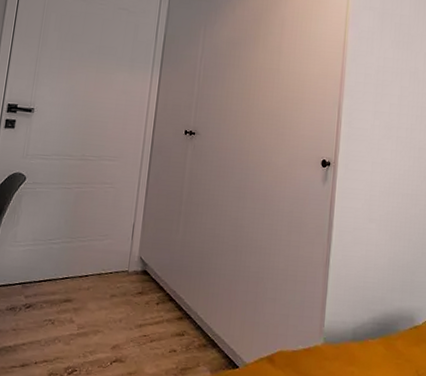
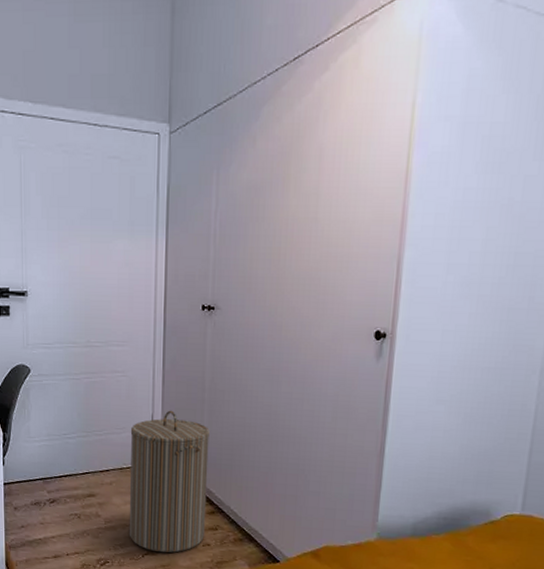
laundry hamper: none [99,220,184,360] -> present [129,410,210,553]

